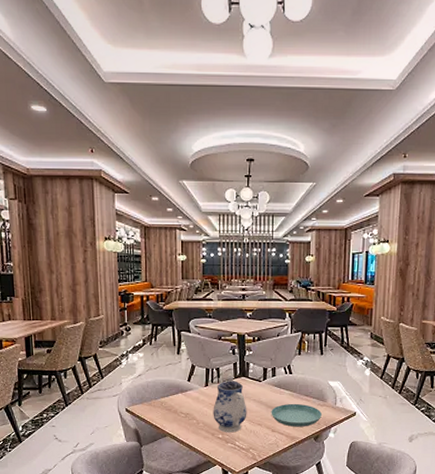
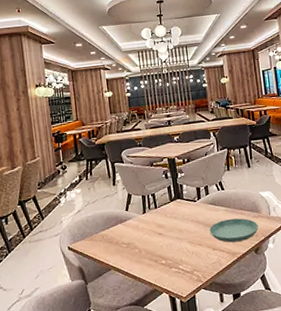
teapot: present [213,374,247,433] -> none [153,197,187,258]

